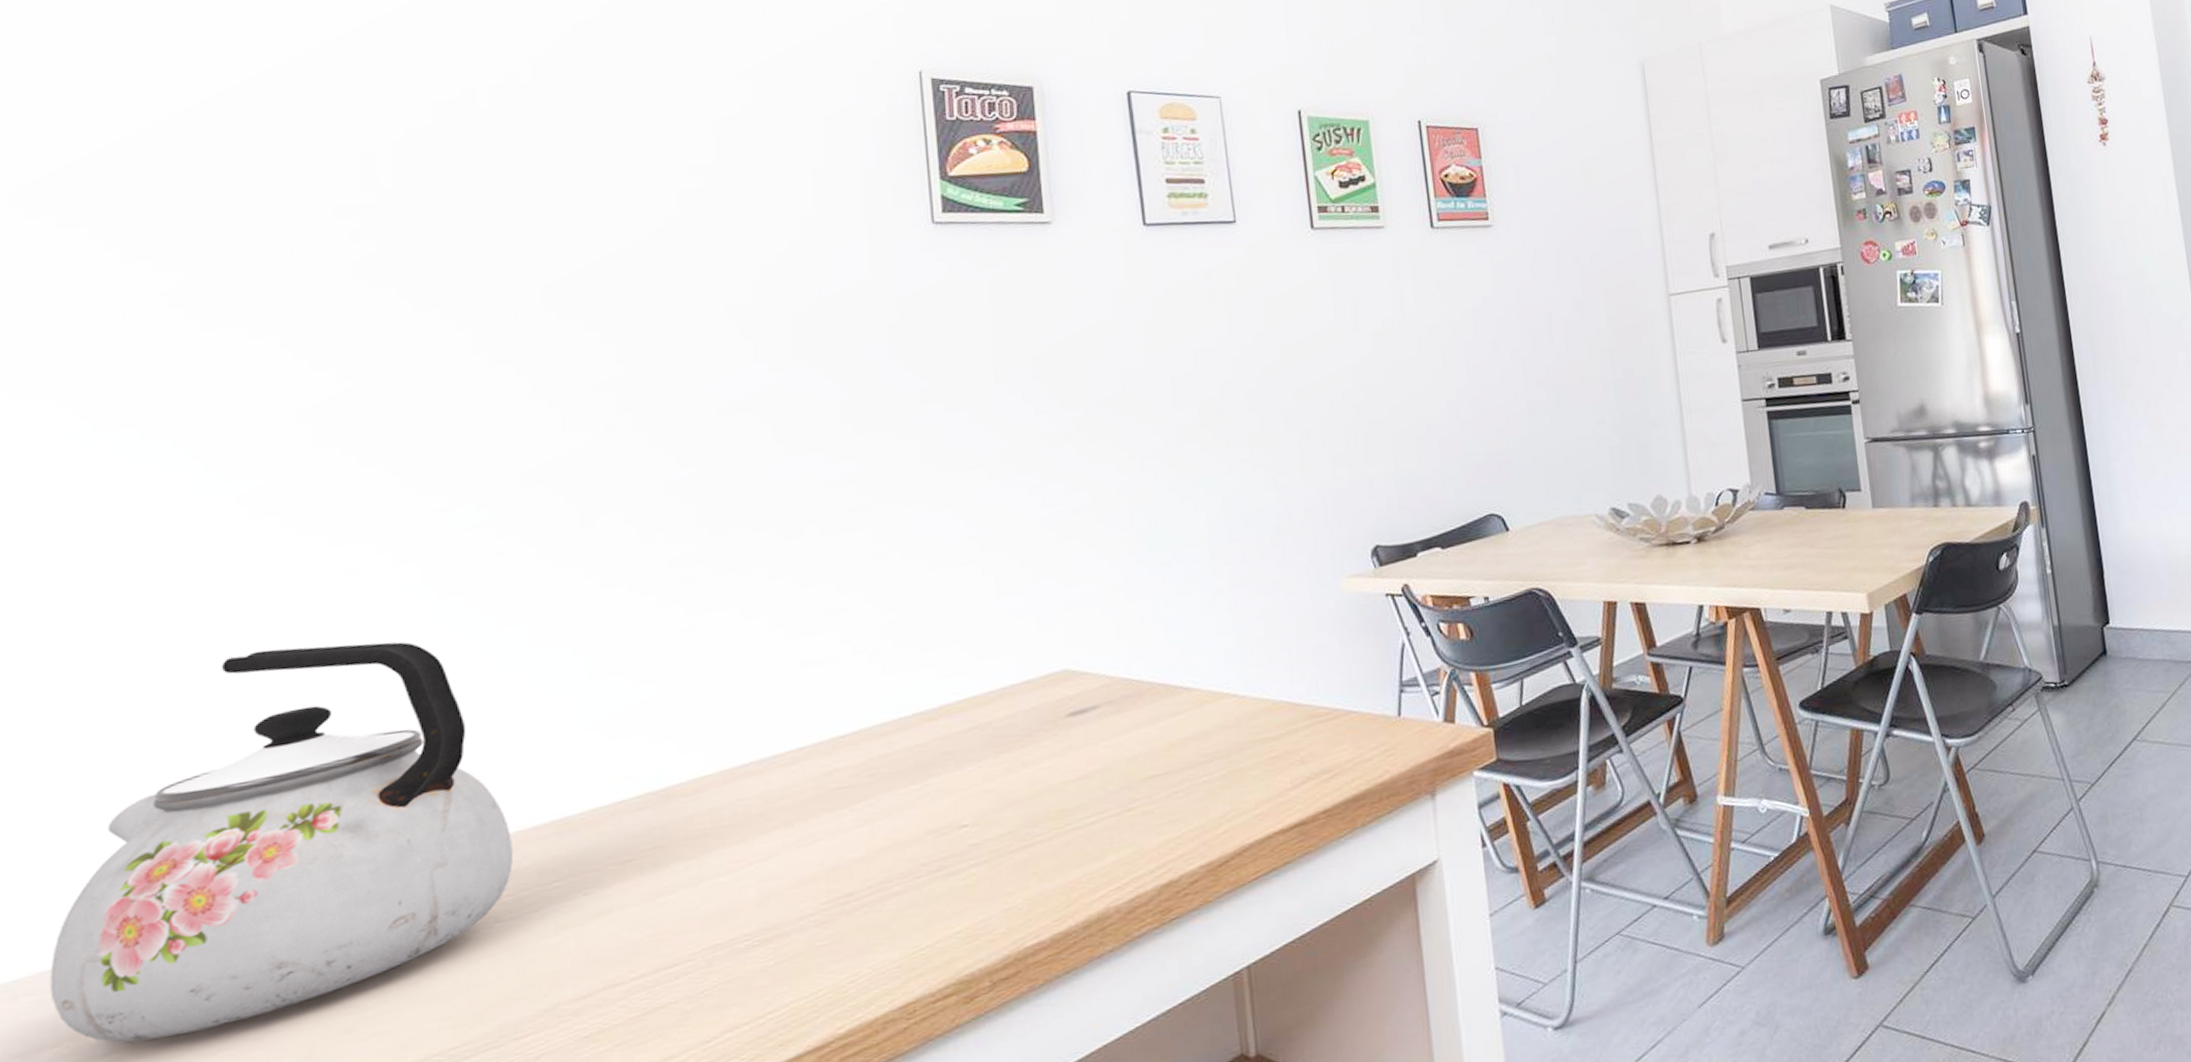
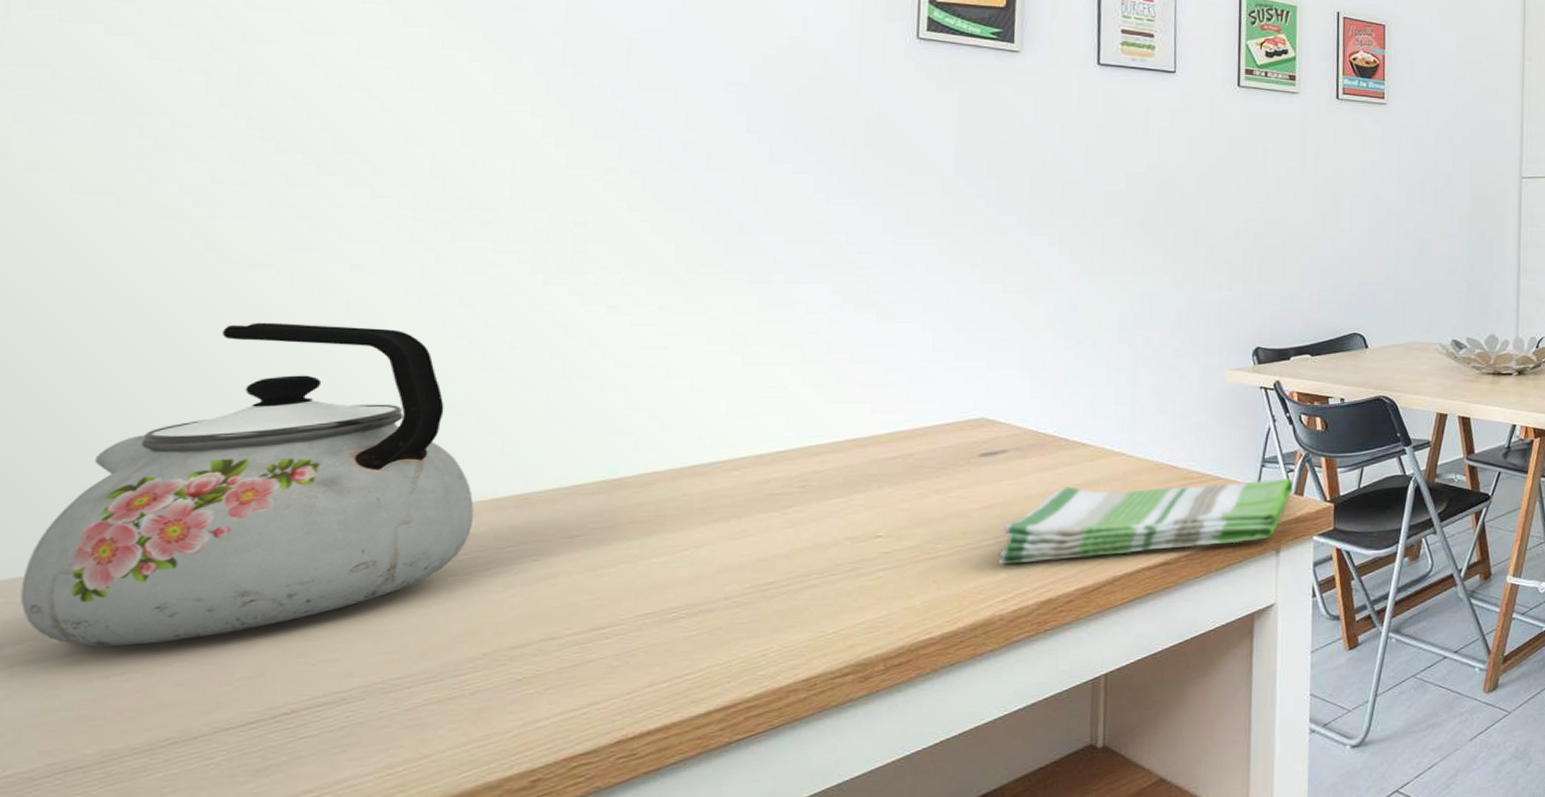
dish towel: none [1104,702,1441,845] -> present [998,477,1293,565]

